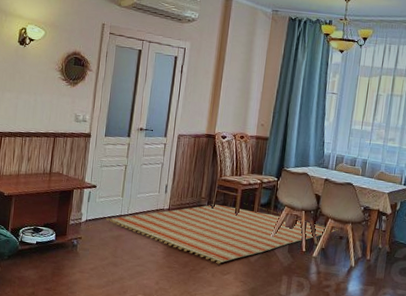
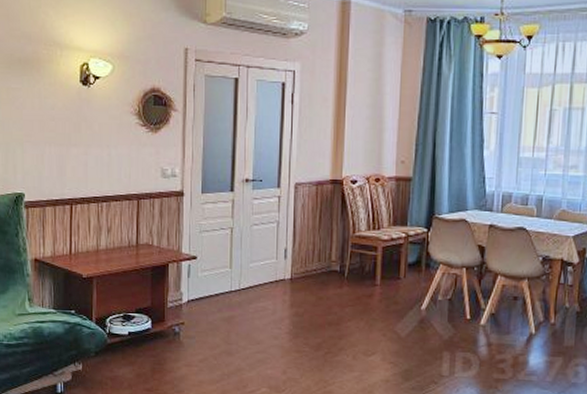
rug: present [105,203,338,264] -> none [212,263,511,343]

